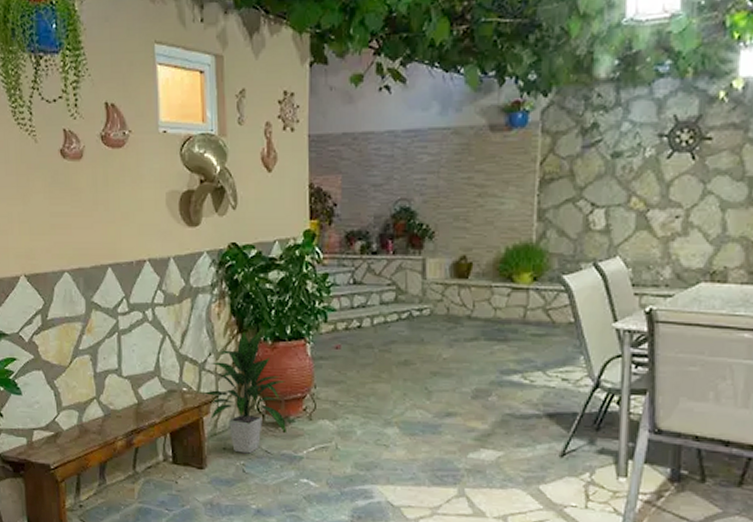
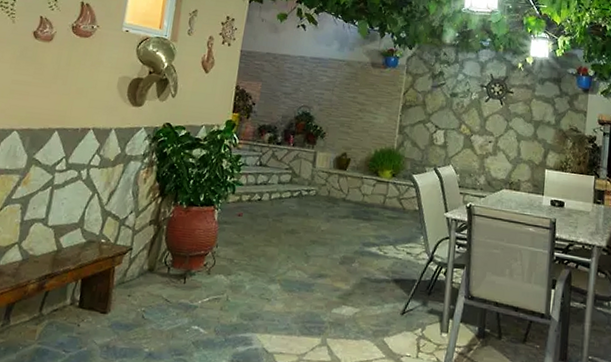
indoor plant: present [203,330,288,454] -> none [118,195,192,302]

